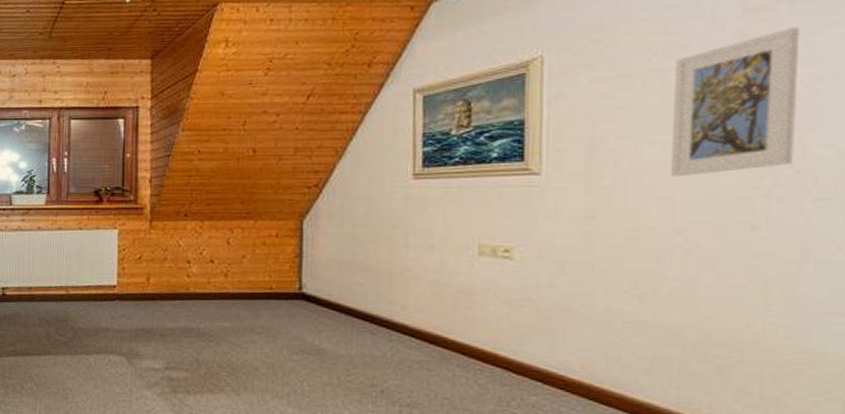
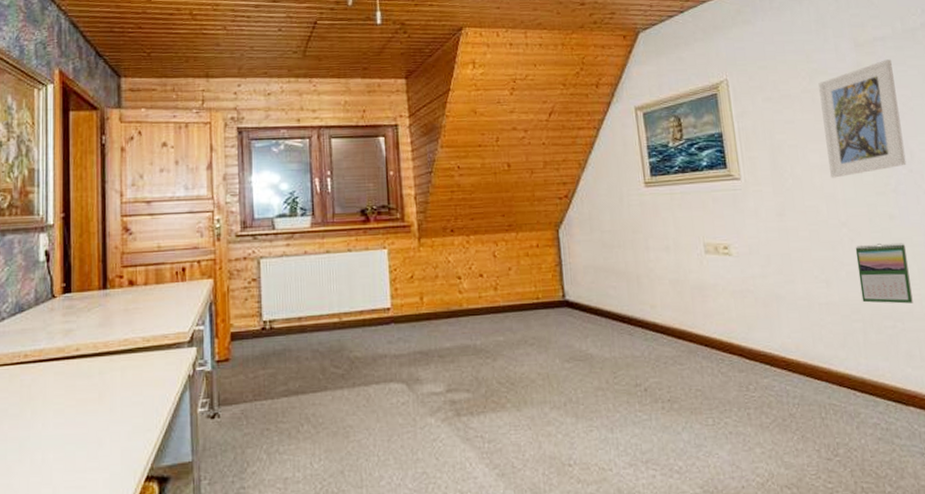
calendar: none [686,258,768,332] -> present [855,243,913,304]

